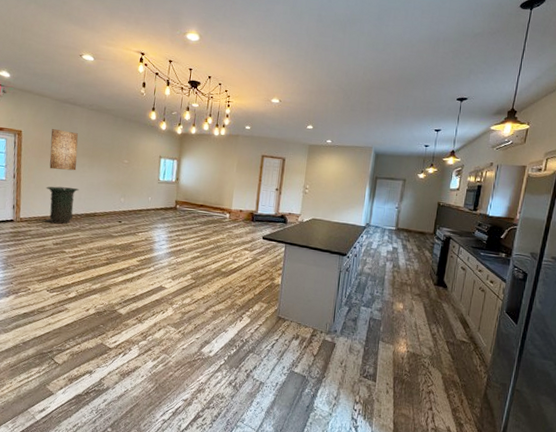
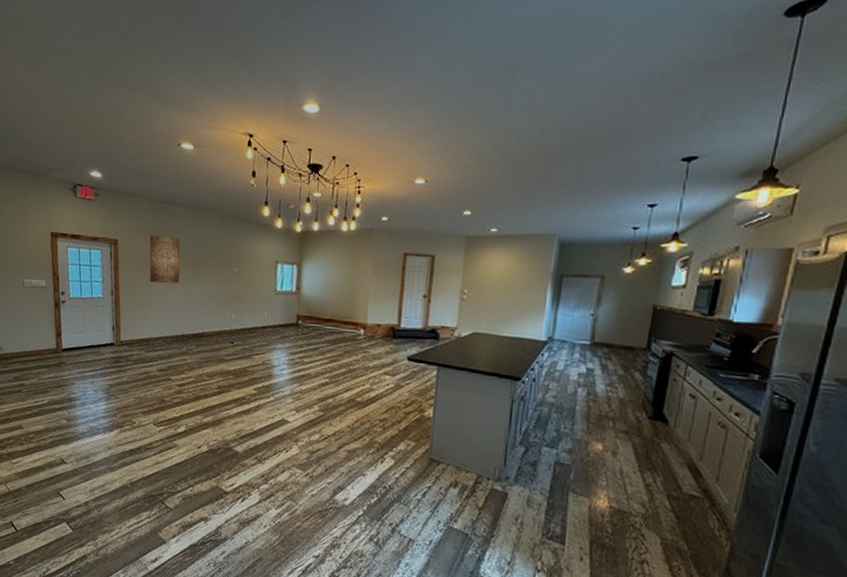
trash can: present [45,186,79,225] -> none [146,302,184,348]

